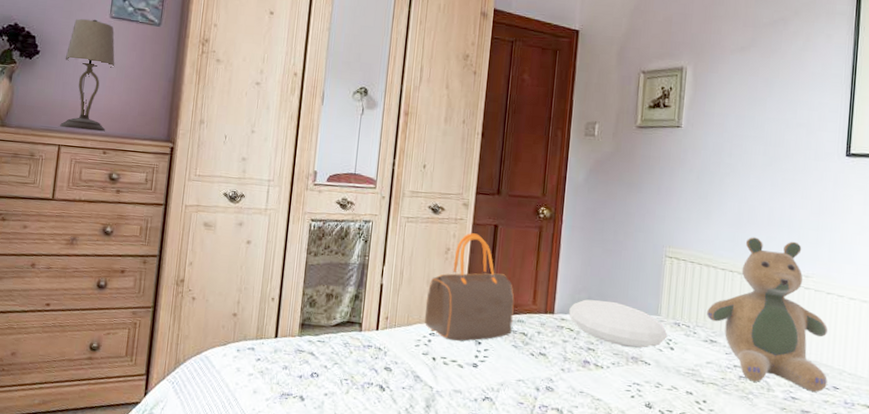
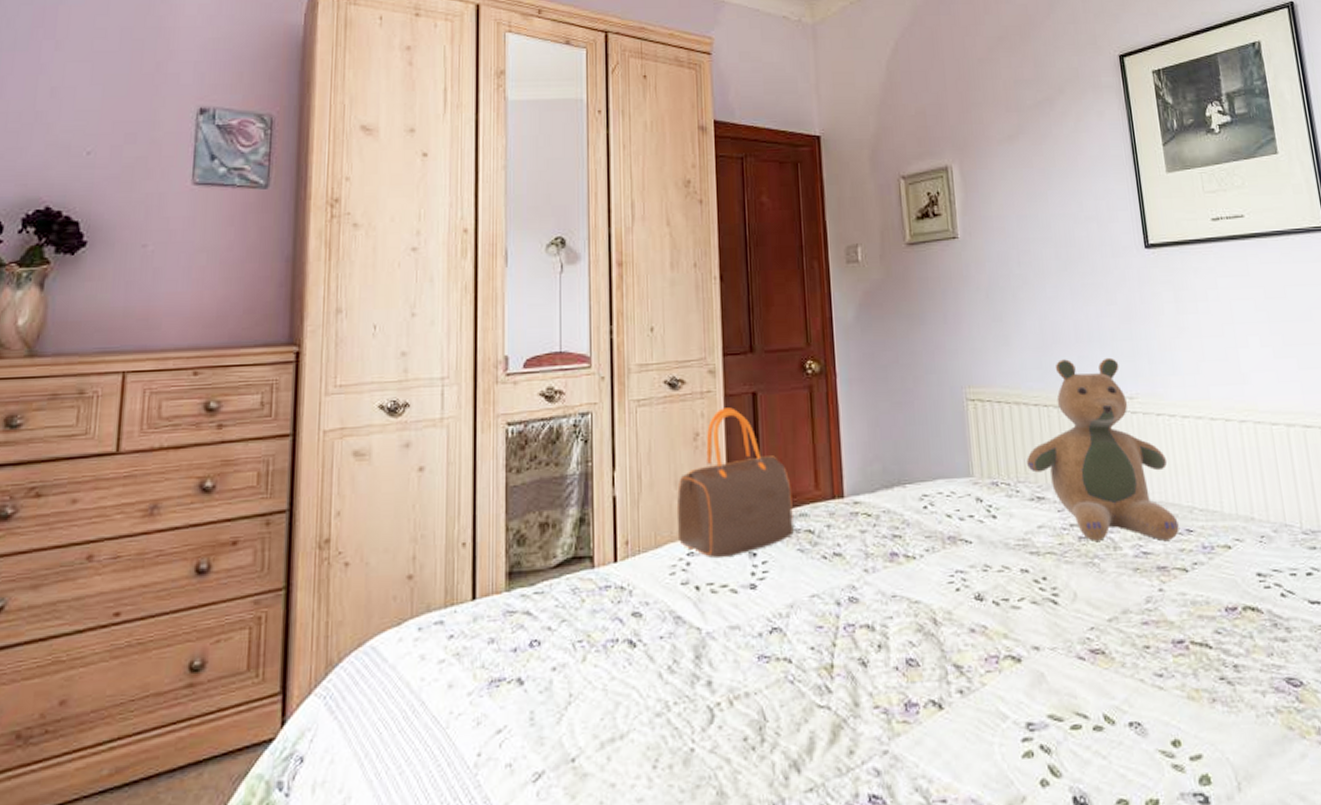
table lamp: present [60,19,115,132] -> none [123,189,203,347]
cushion: present [569,299,668,348] -> none [862,468,987,525]

